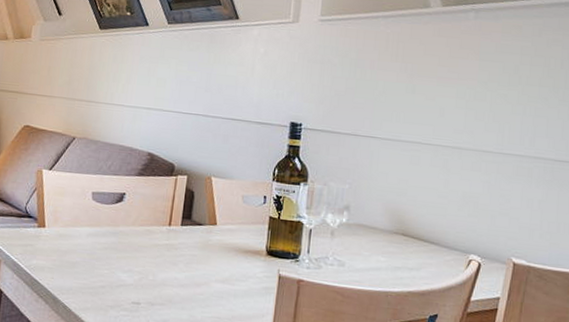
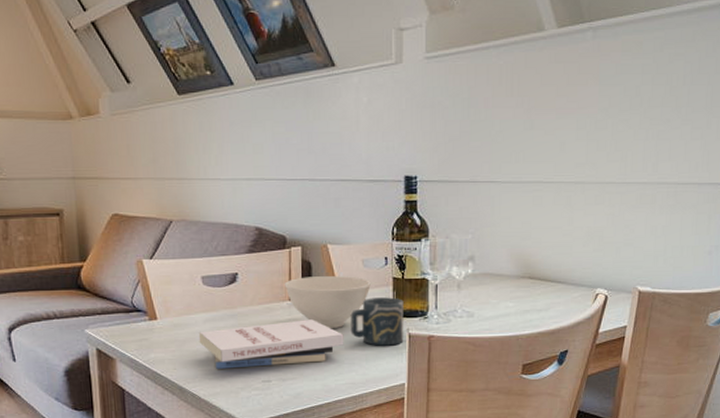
books: none [79,244,216,291] -> present [198,319,344,369]
bowl: none [166,205,249,260] -> present [284,276,372,329]
cup: none [223,233,277,285] -> present [350,297,404,346]

